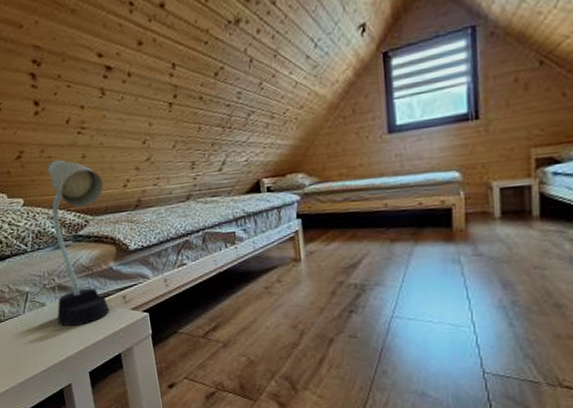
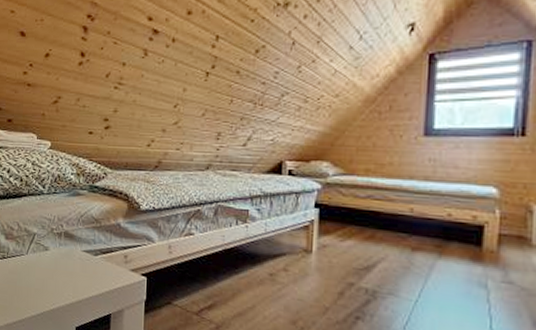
desk lamp: present [48,160,110,327] -> none [56,110,129,277]

